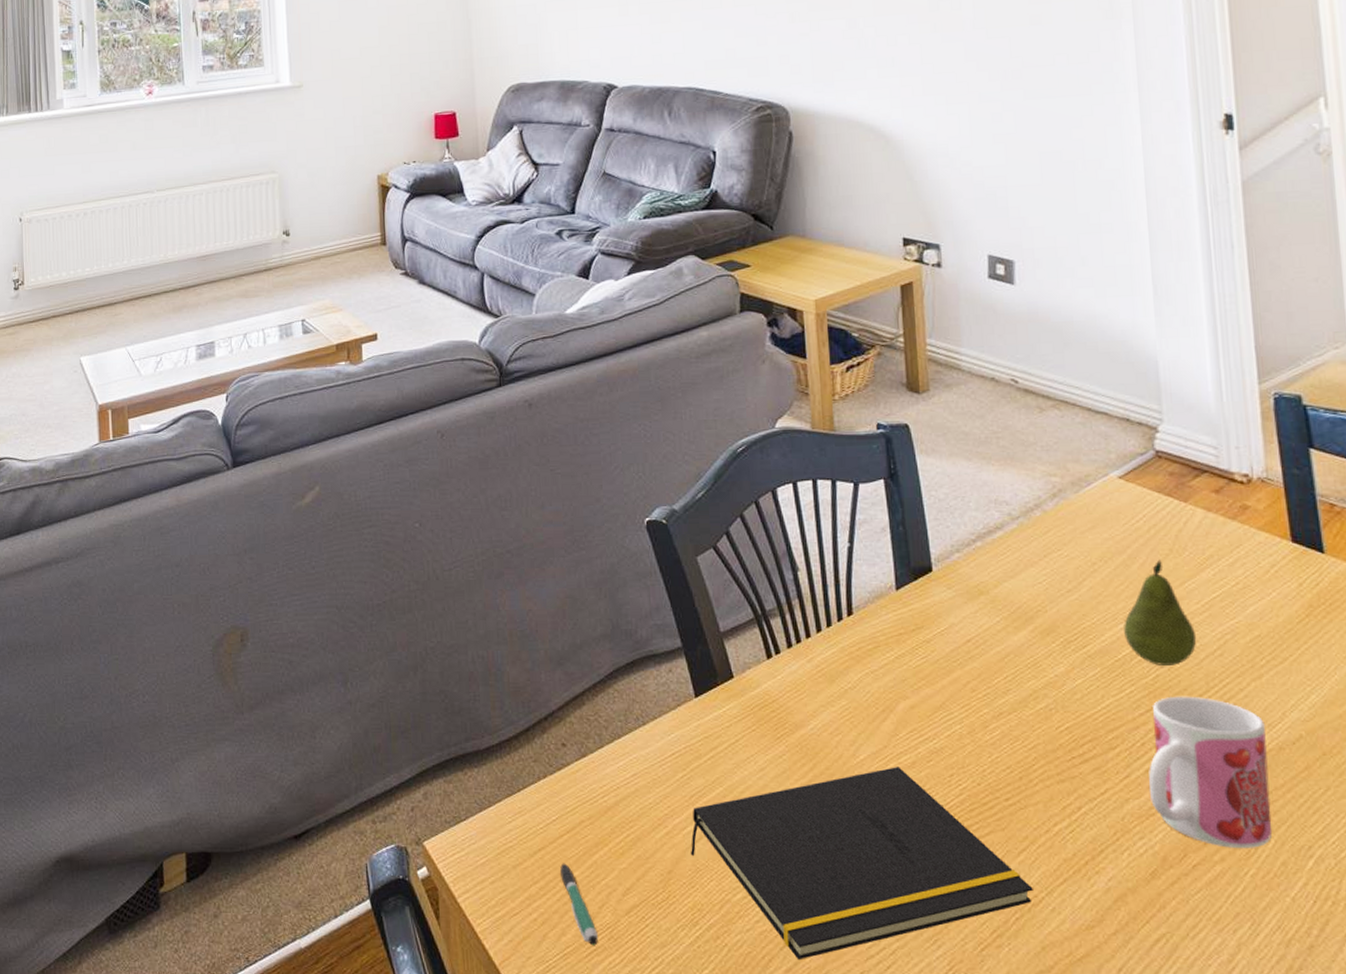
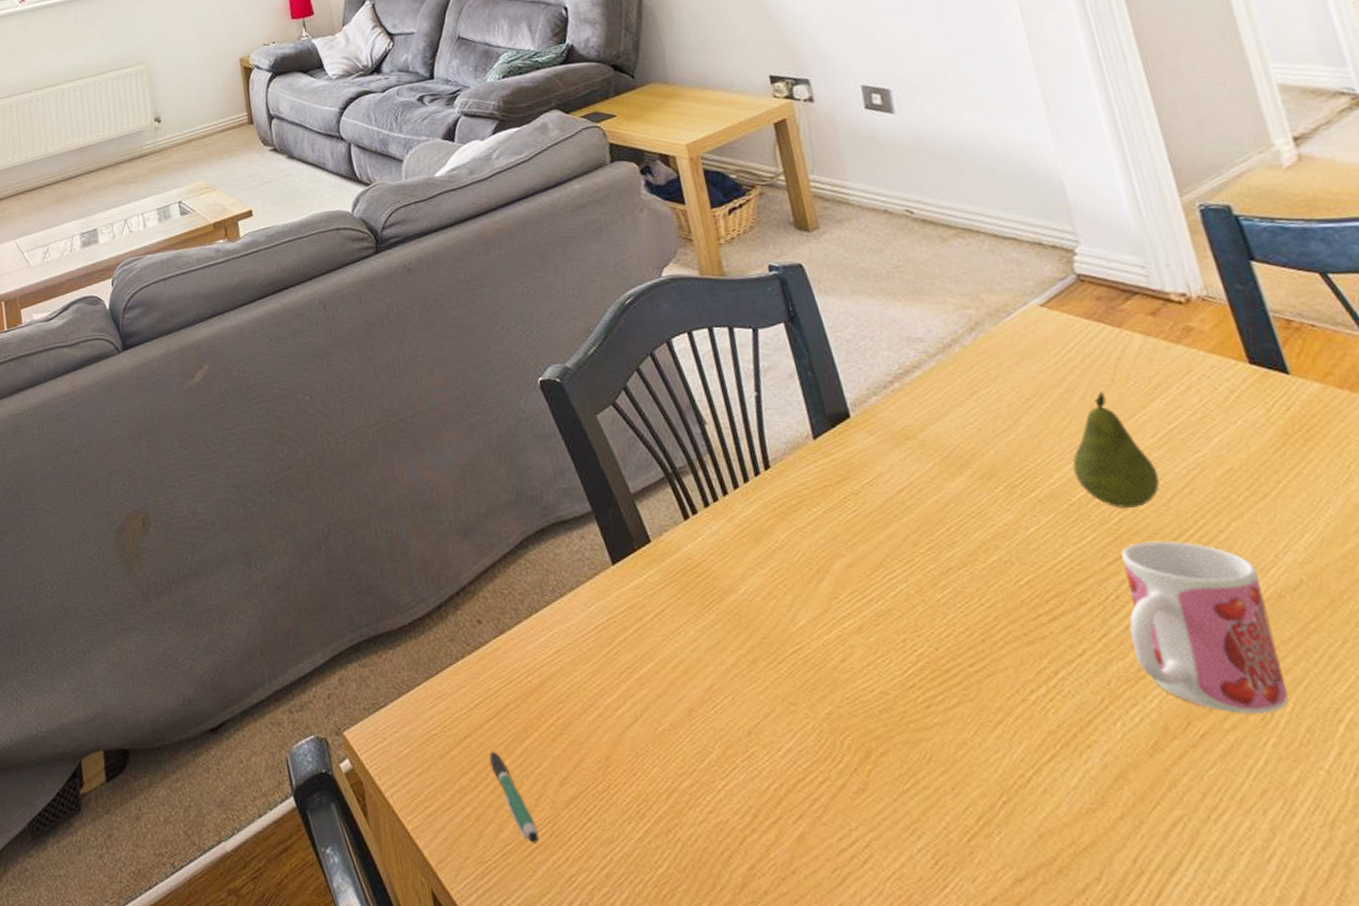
notepad: present [690,767,1033,961] -> none [624,632,1019,856]

